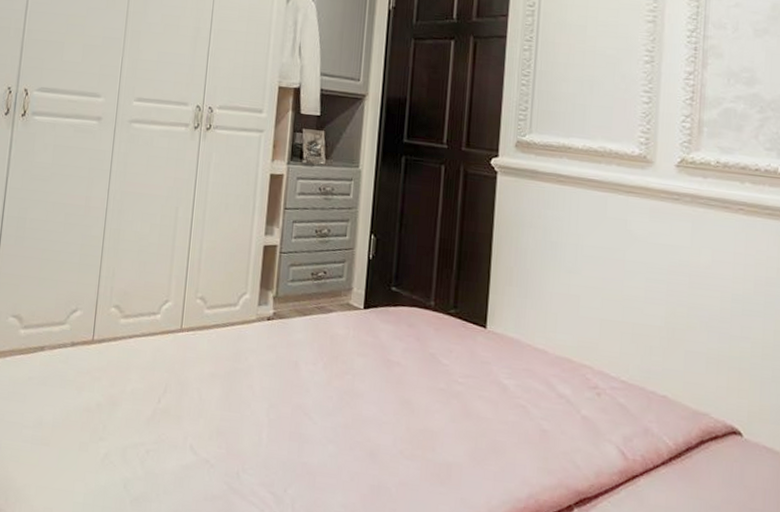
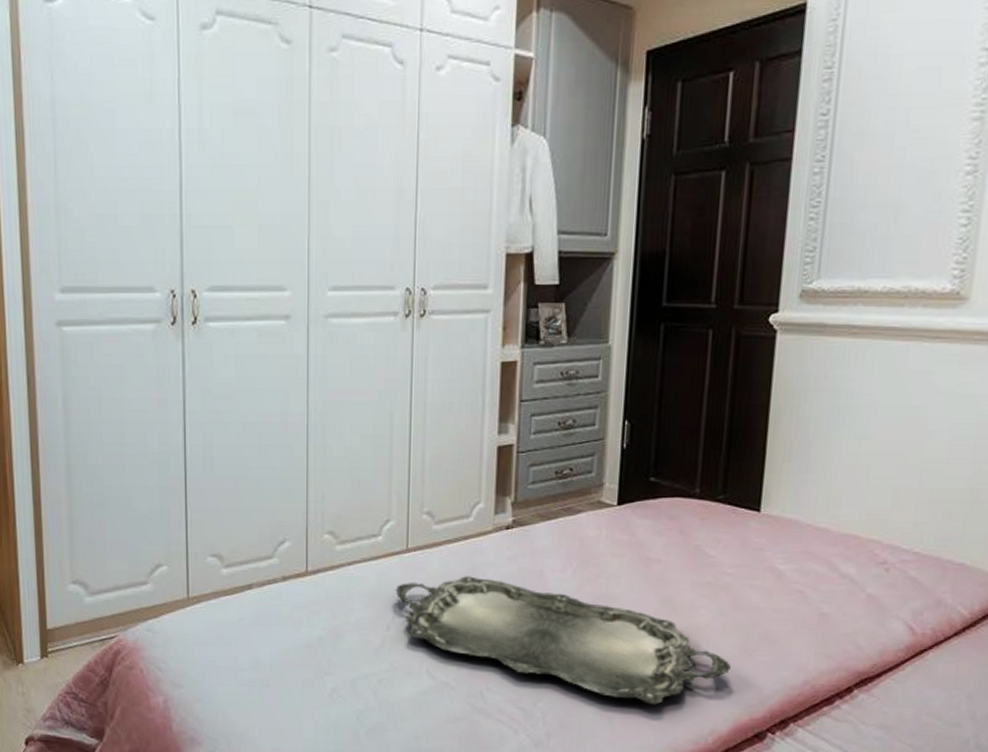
serving tray: none [168,359,462,504] -> present [395,576,731,705]

